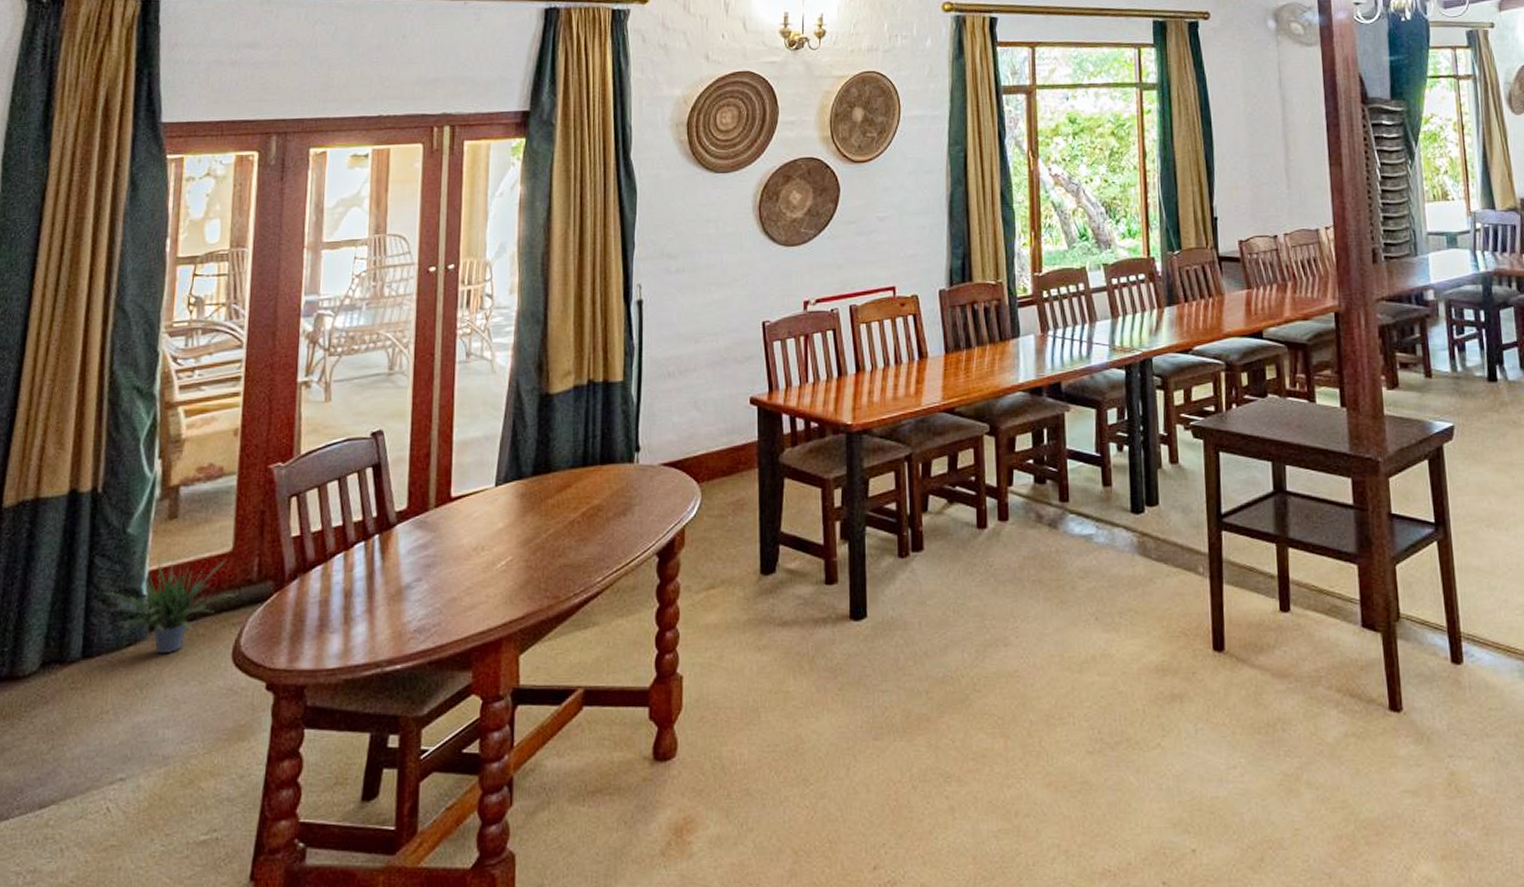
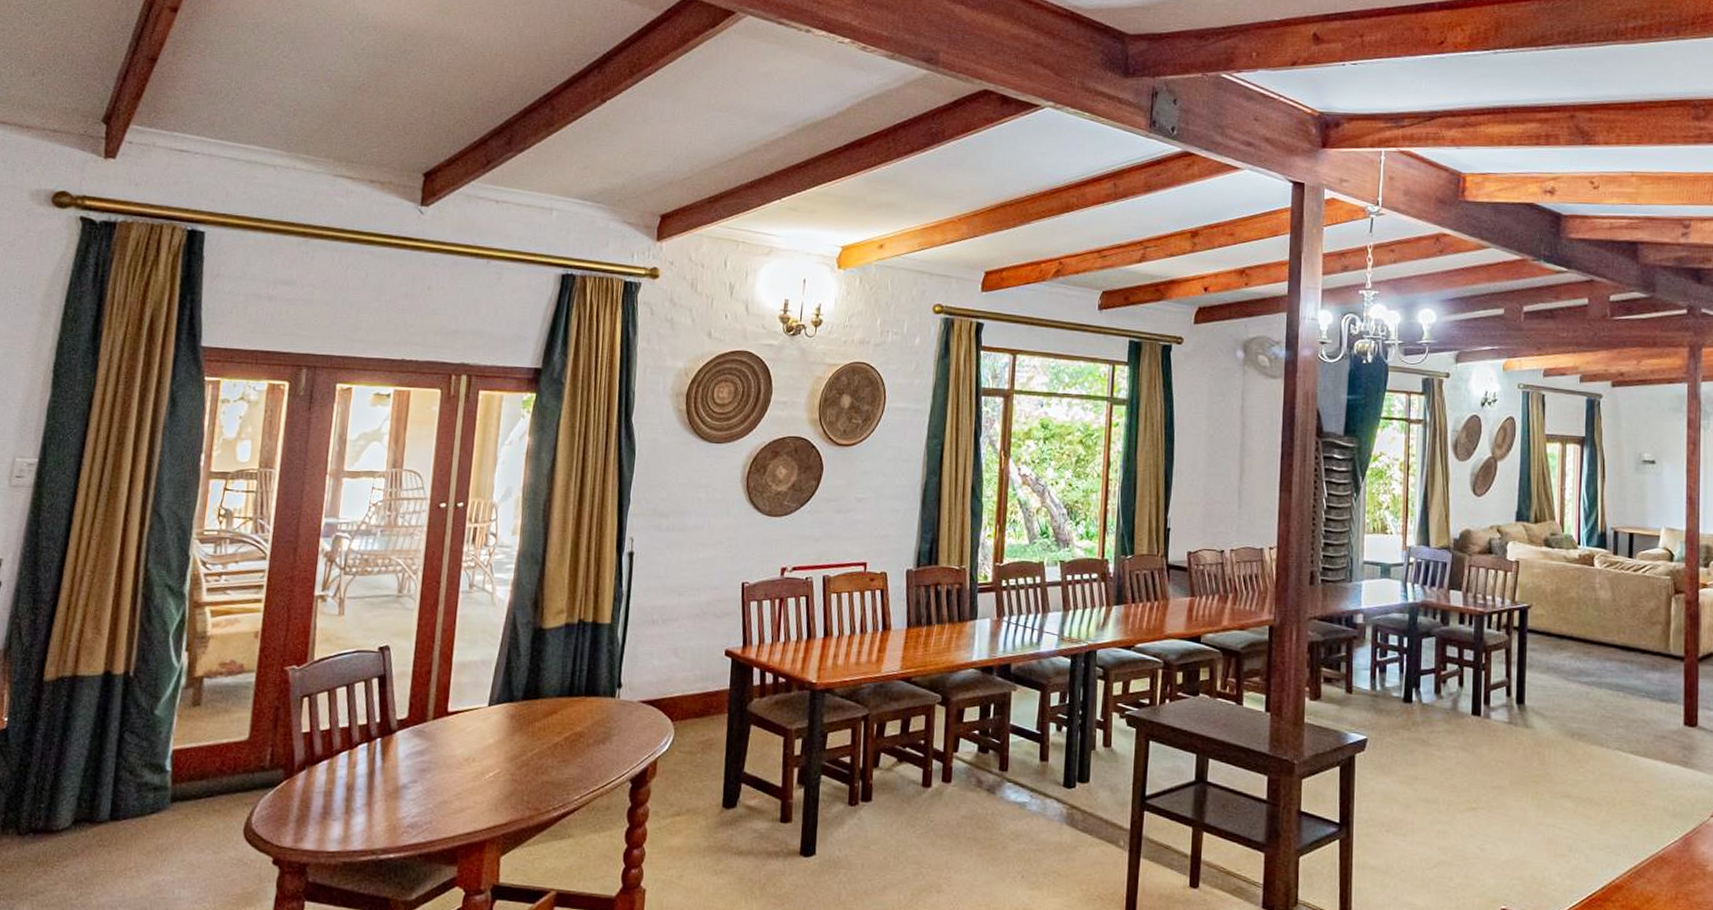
potted plant: present [102,556,239,654] -> none [130,736,252,824]

